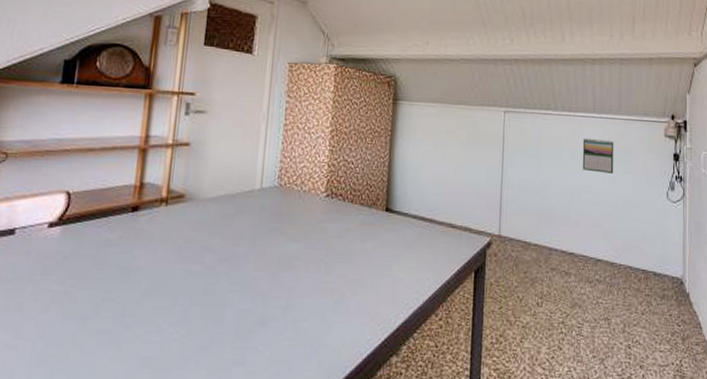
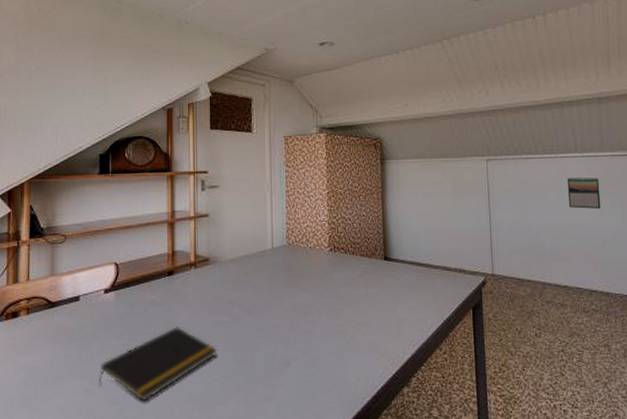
notepad: none [26,273,182,362] -> present [98,327,217,401]

